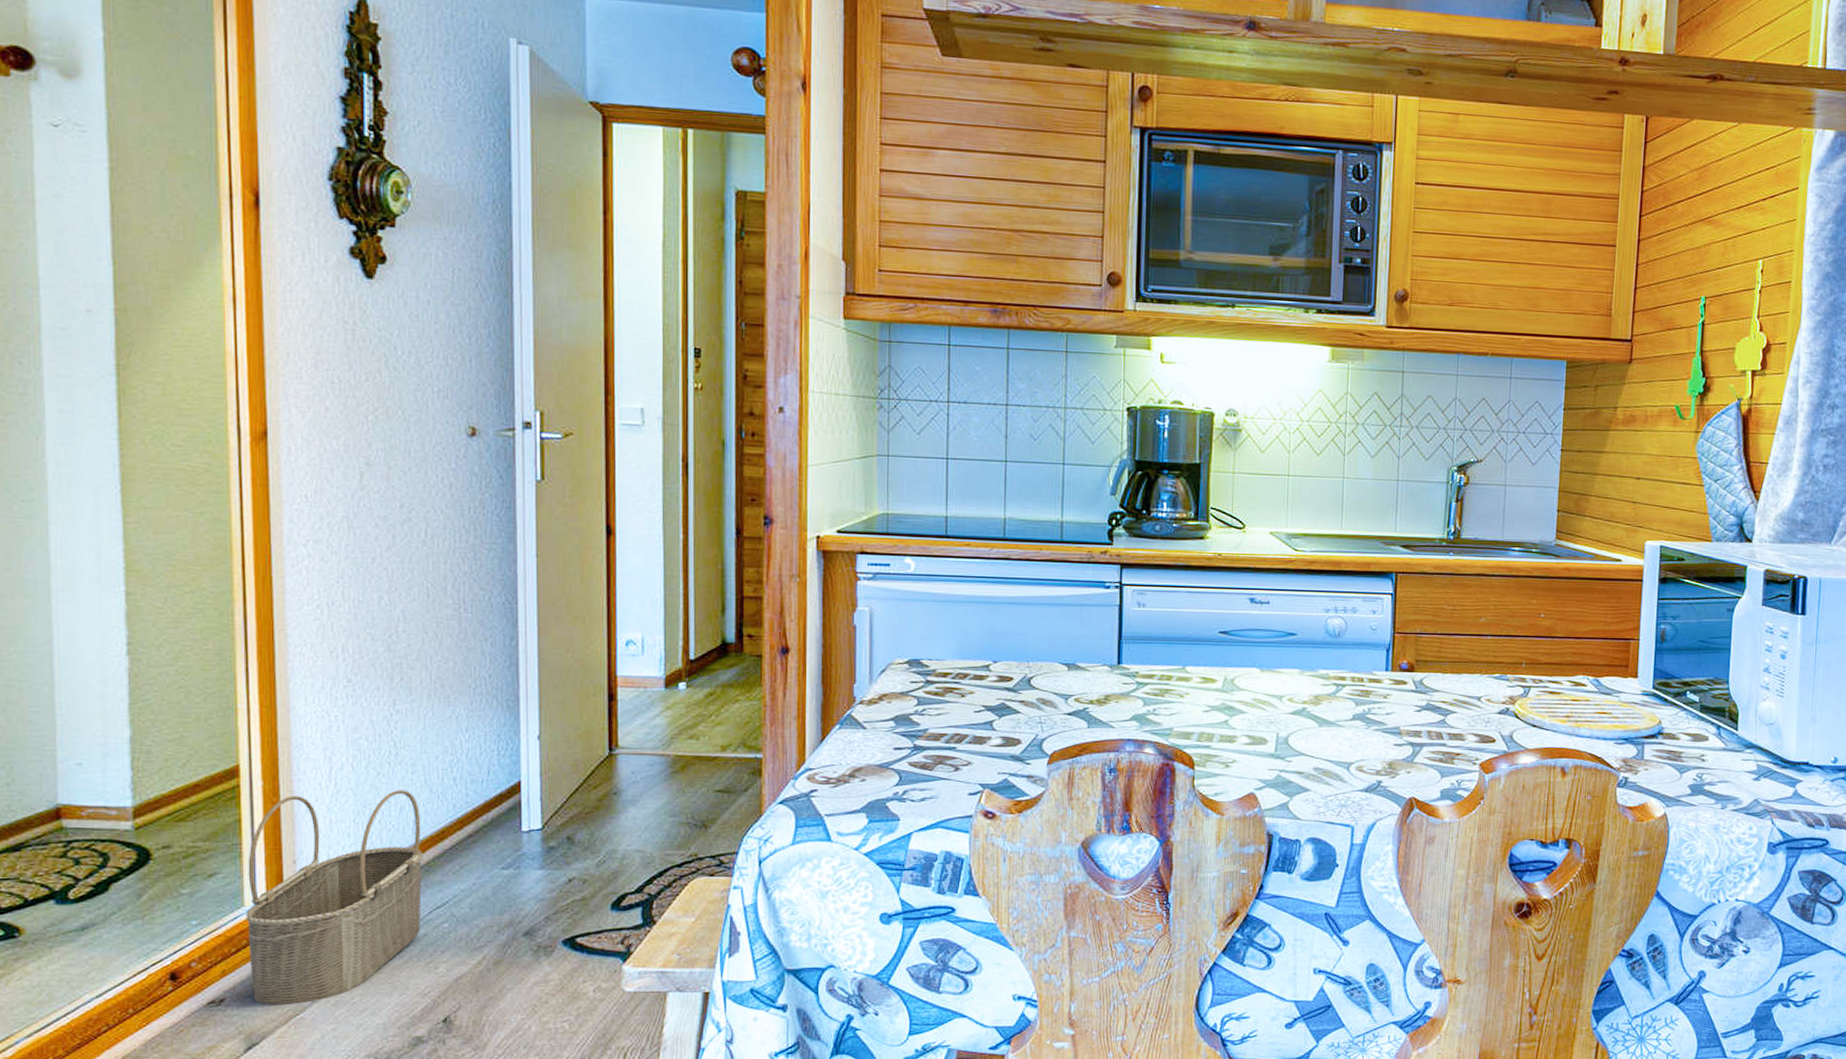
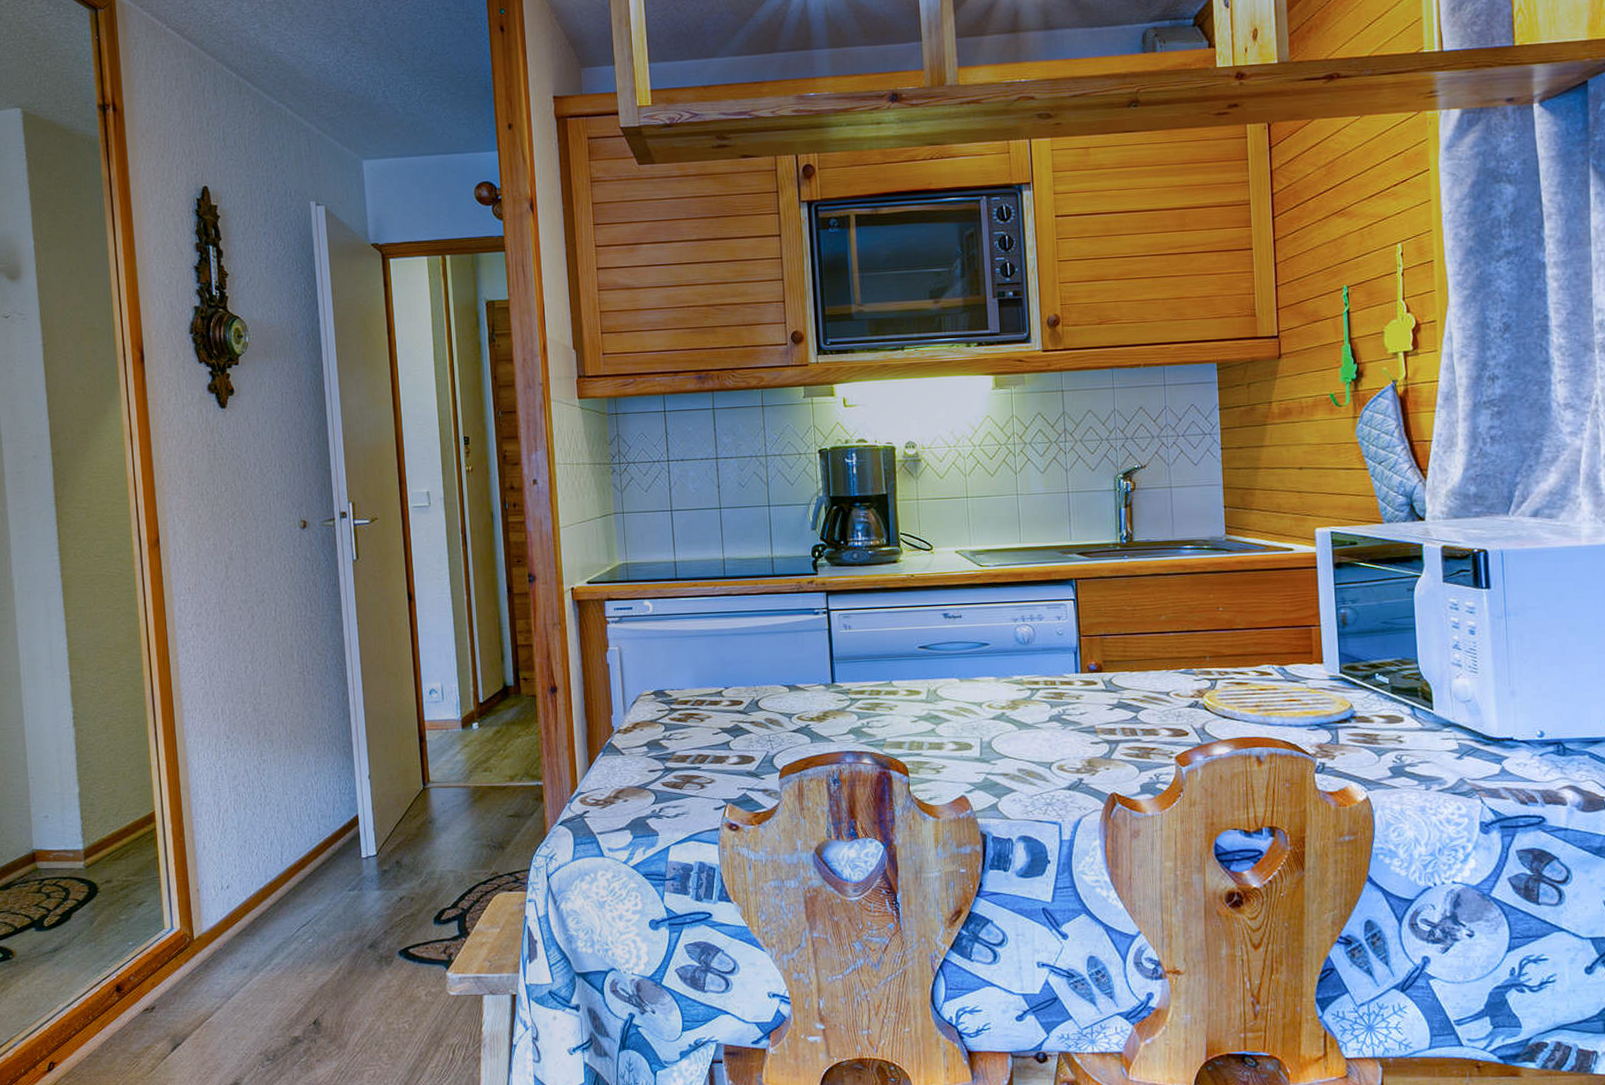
wicker basket: present [246,790,424,1006] -> none [165,826,292,1012]

